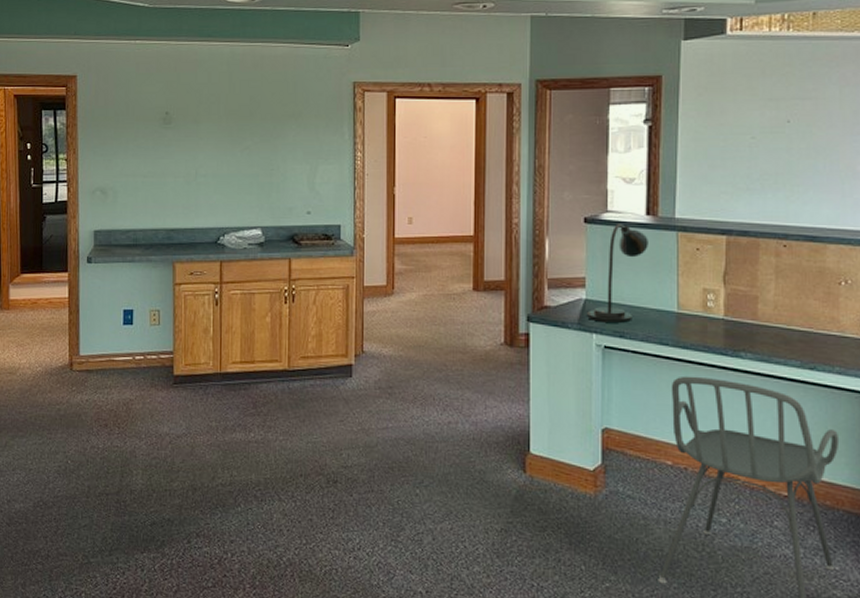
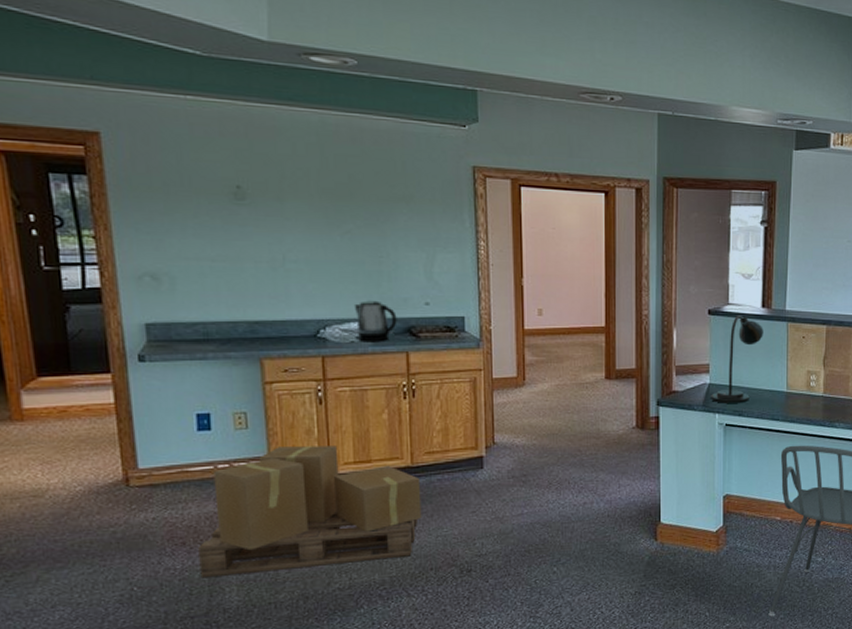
cardboard boxes: none [116,343,296,460] -> present [198,445,422,578]
kettle: none [248,210,283,249] -> present [353,300,397,342]

